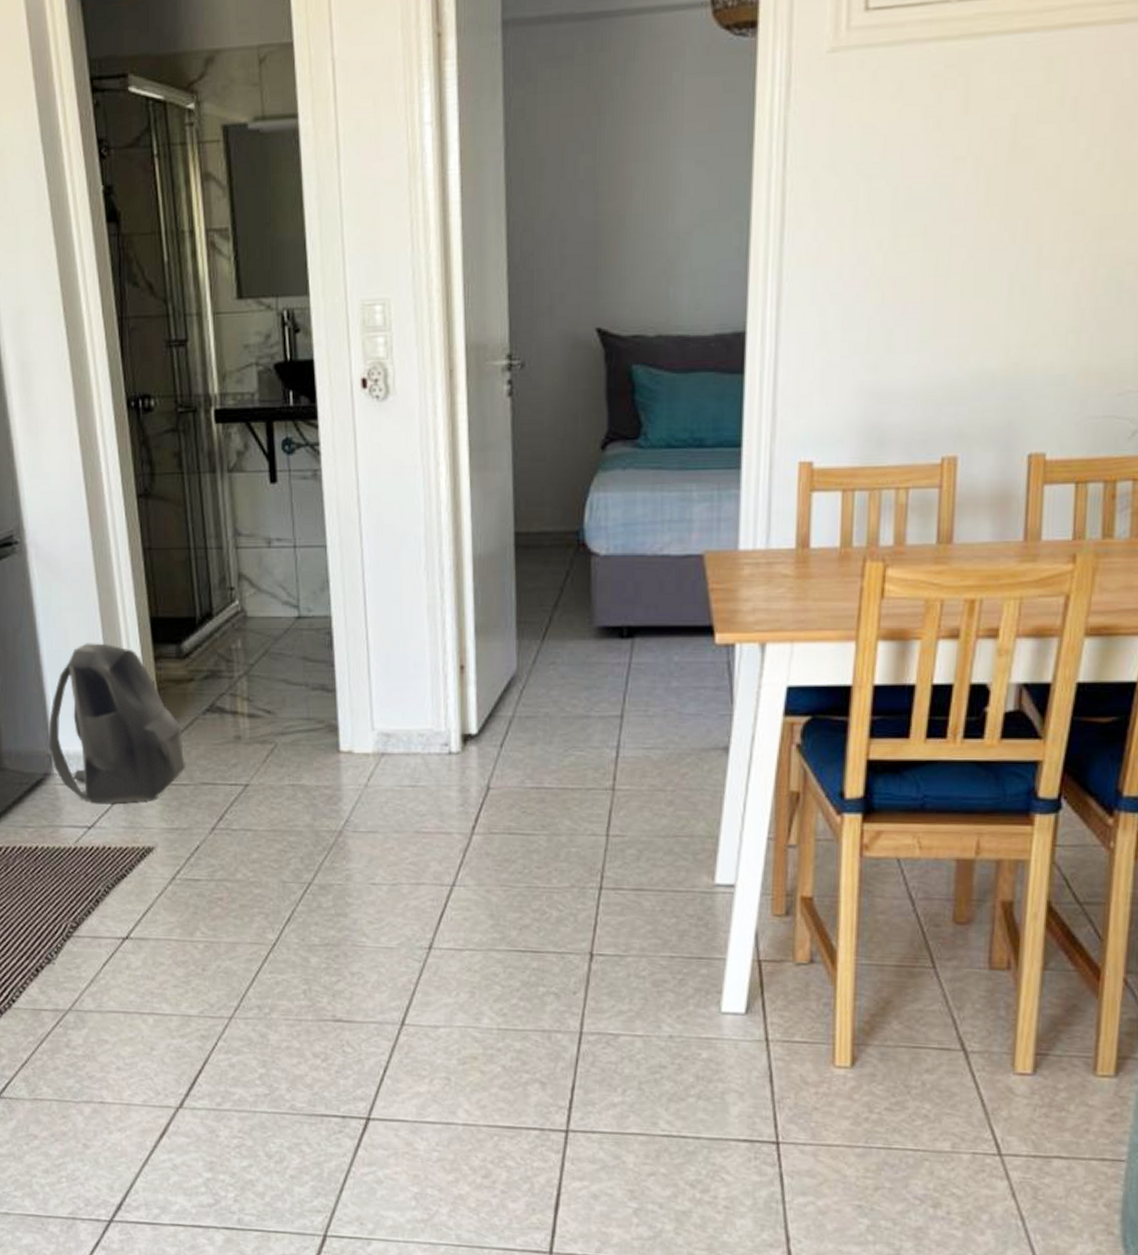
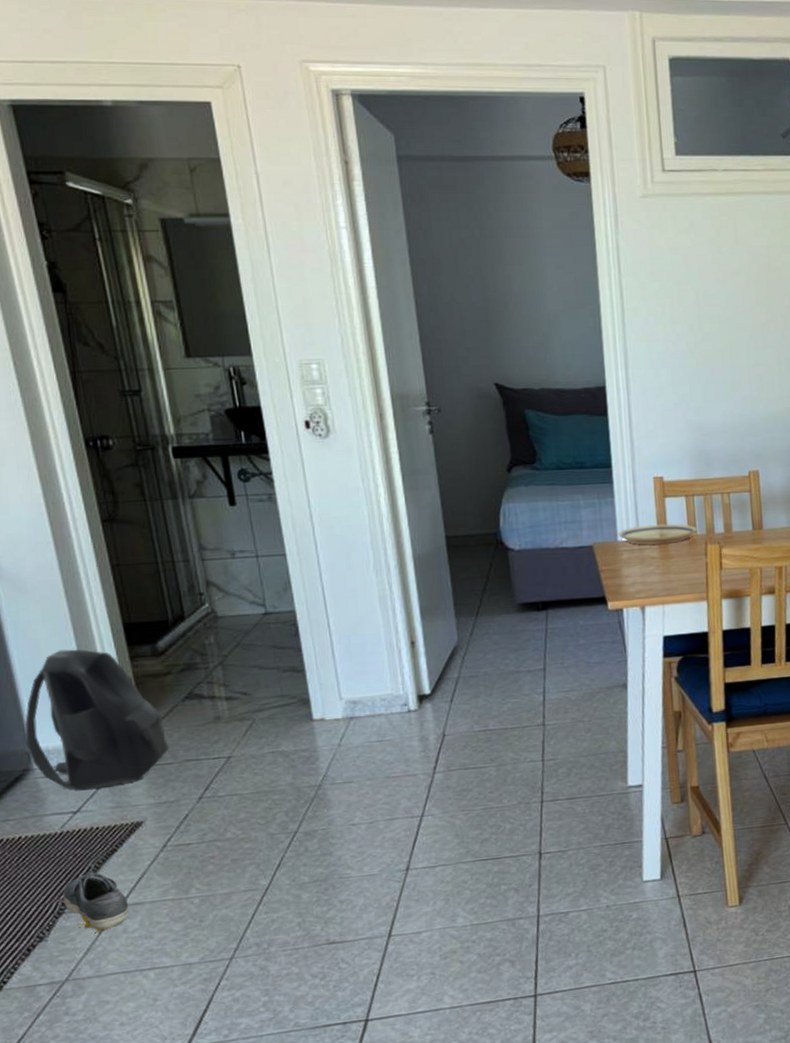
shoe: none [33,895,134,964] -> present [20,870,130,933]
plate: none [741,529,854,559] -> present [618,524,697,546]

